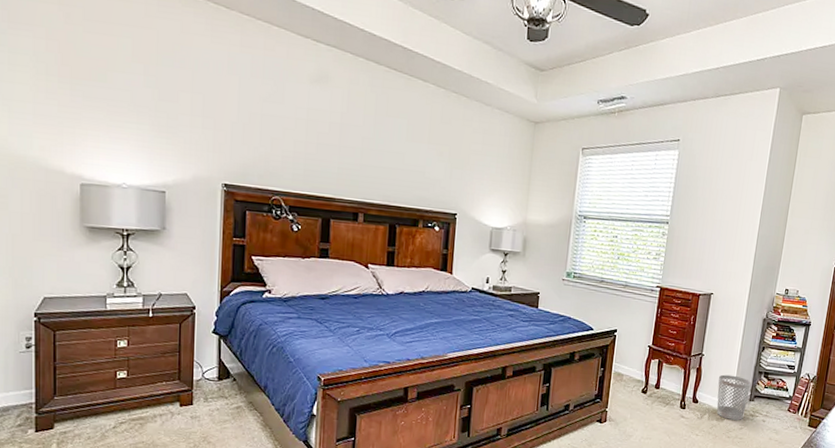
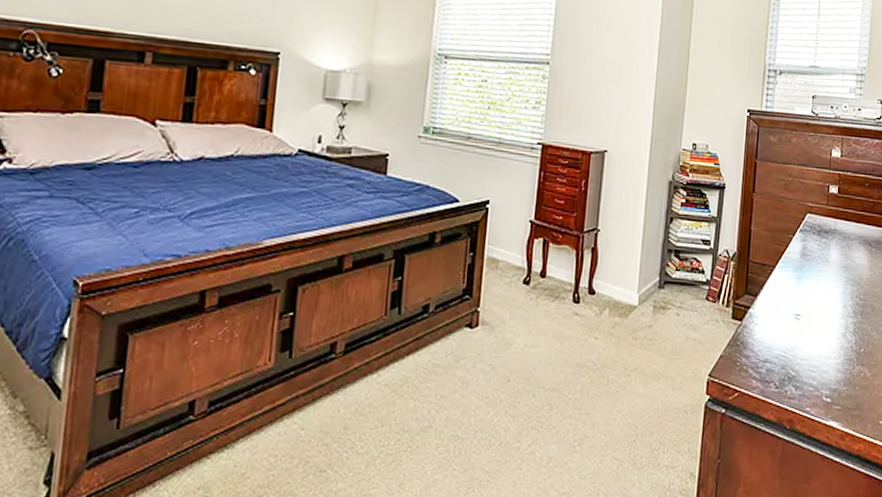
wastebasket: present [717,374,751,420] -> none [618,255,660,315]

